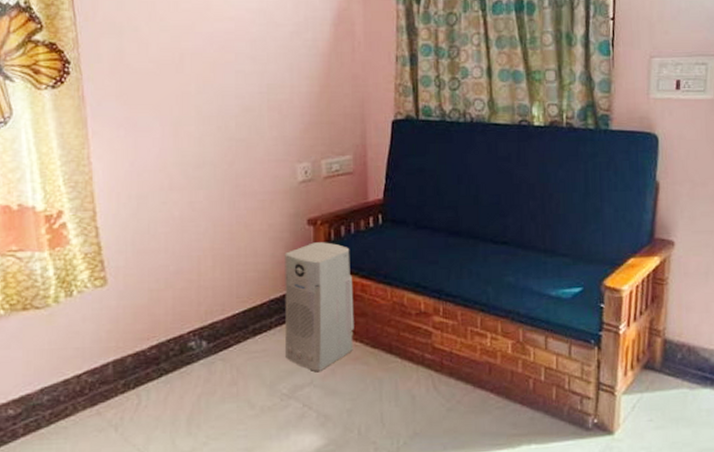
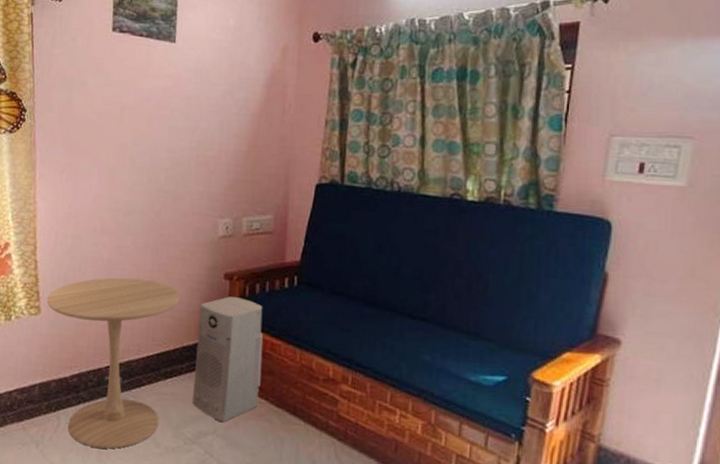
side table: none [113,234,263,421] -> present [46,277,180,449]

